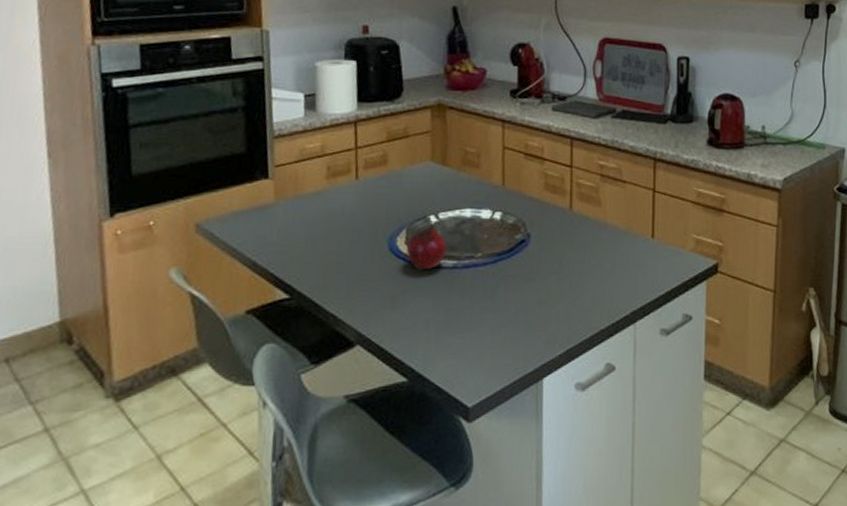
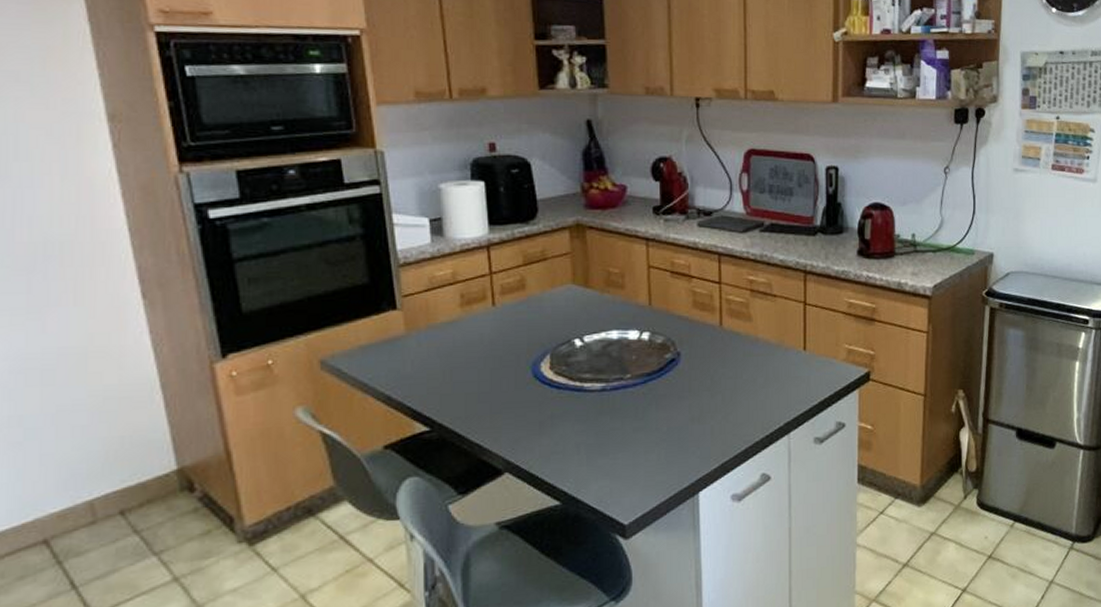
fruit: present [406,225,447,270] -> none [551,348,594,395]

